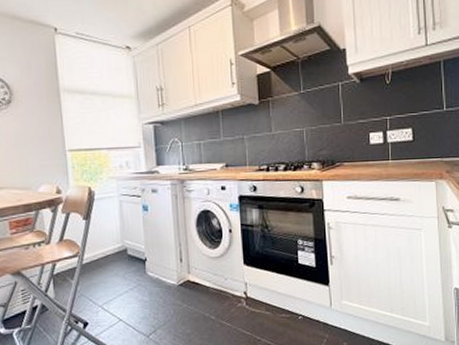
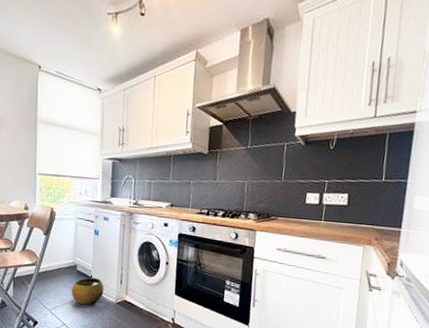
clay pot: none [123,260,162,295] -> present [71,277,104,306]

